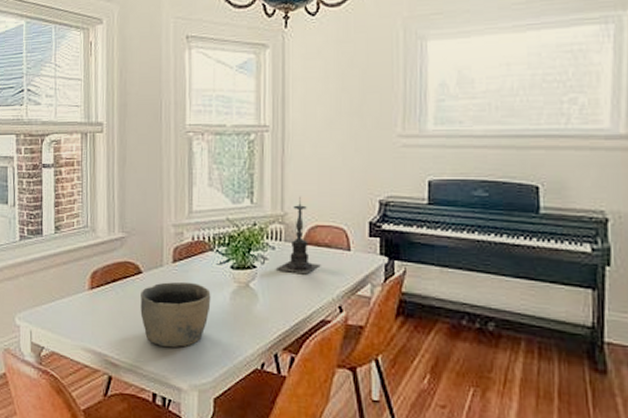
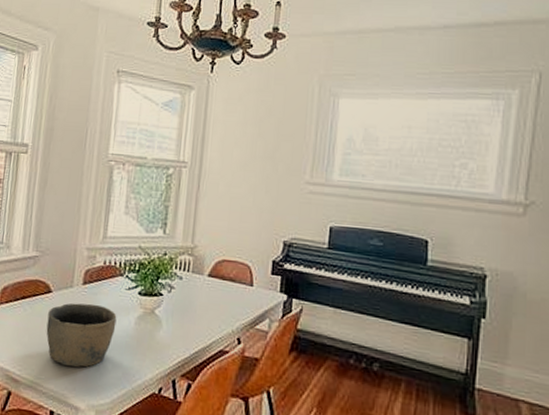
candle holder: present [275,197,321,275] -> none [181,232,224,306]

